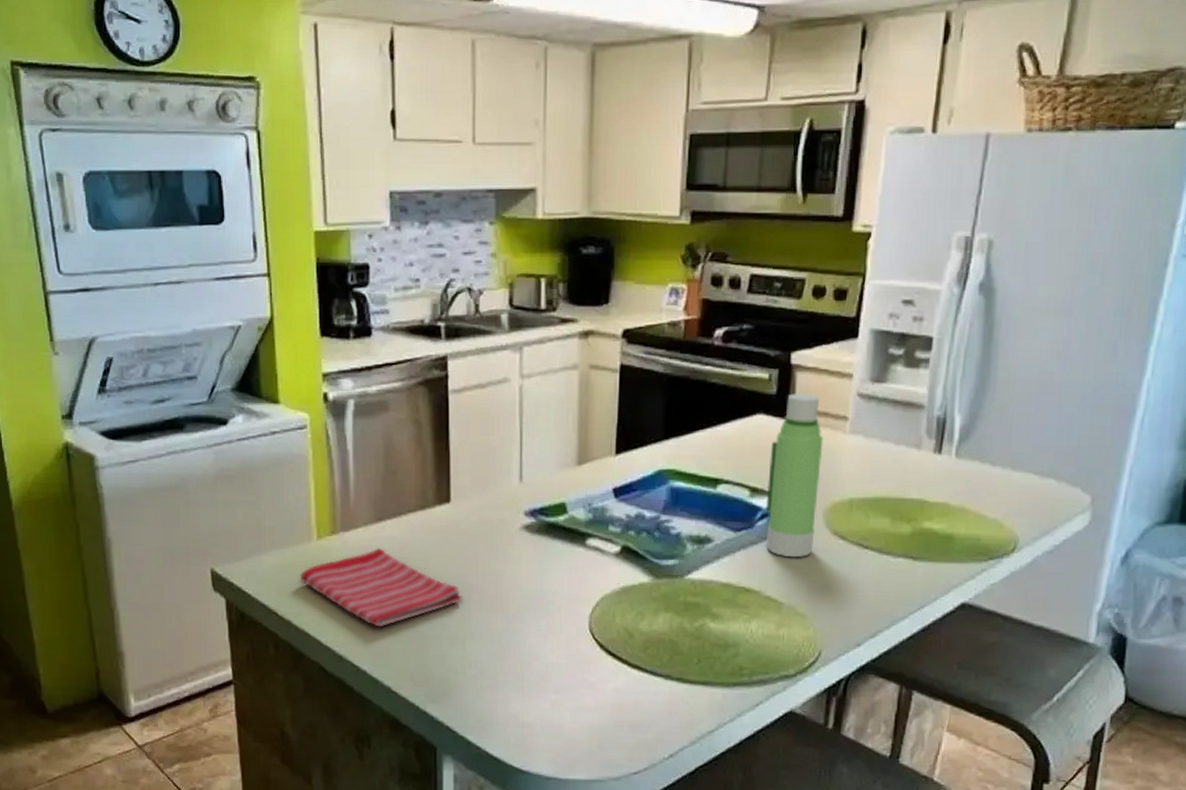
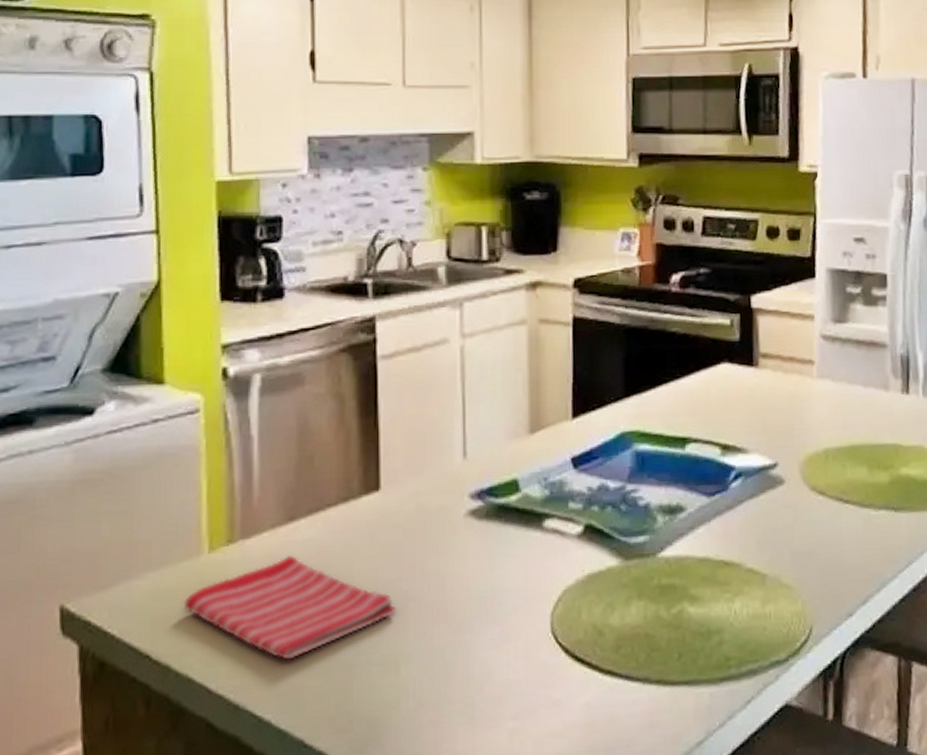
water bottle: present [765,393,824,558] -> none [739,338,793,521]

